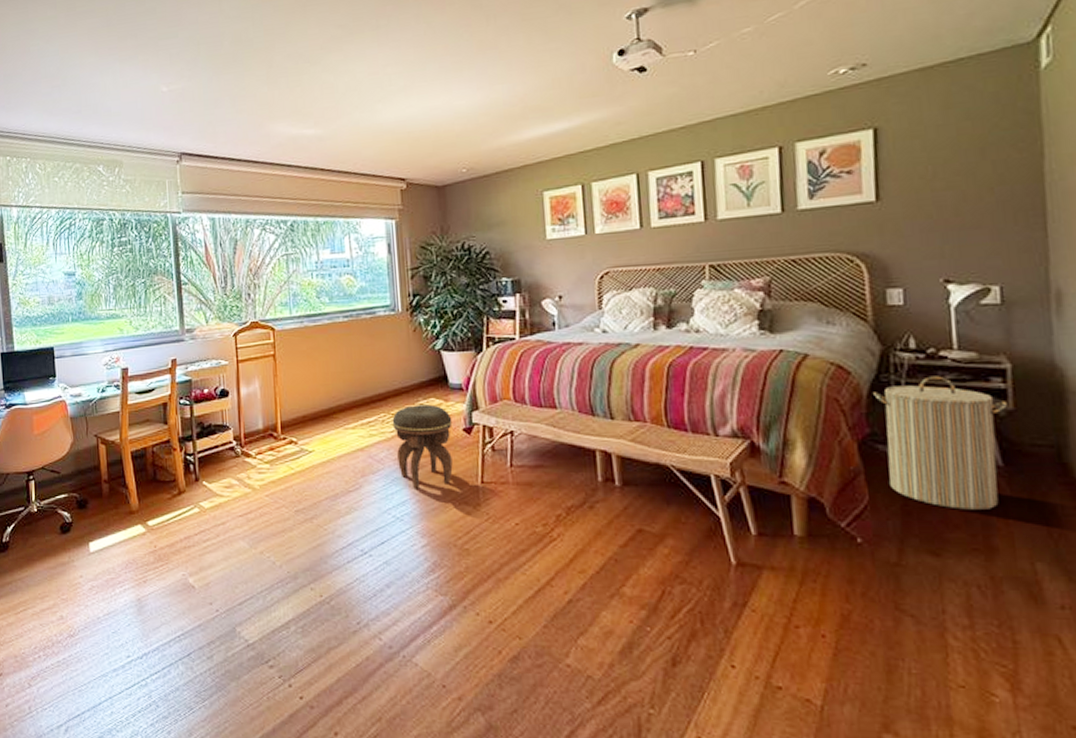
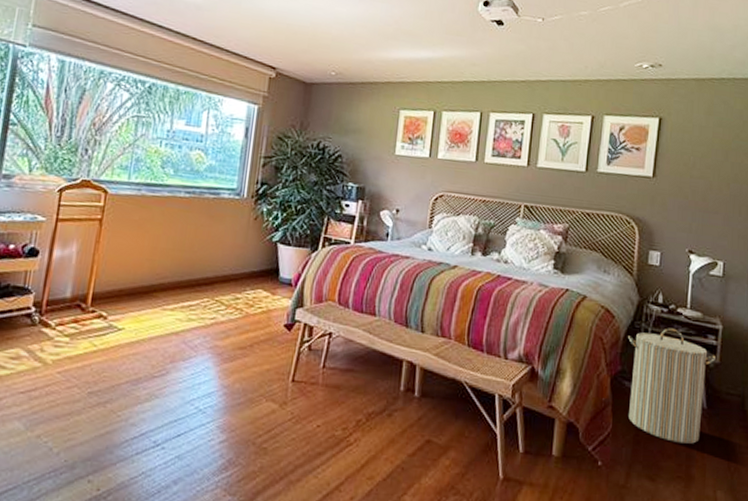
footstool: present [392,404,453,489] -> none [212,294,276,382]

